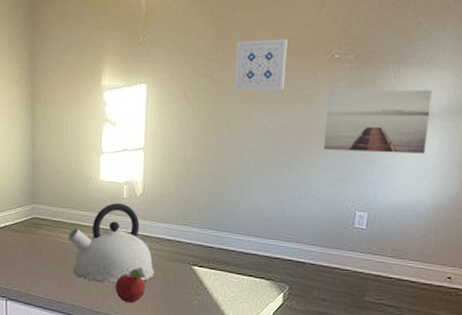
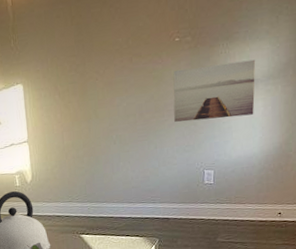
wall art: present [234,39,287,91] -> none [94,29,137,81]

